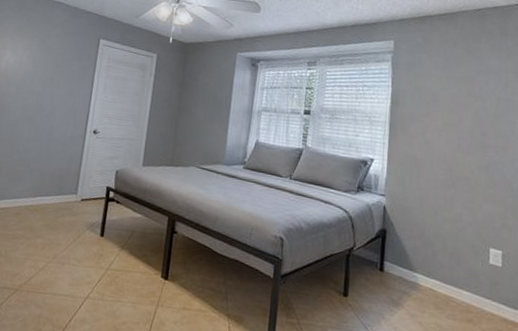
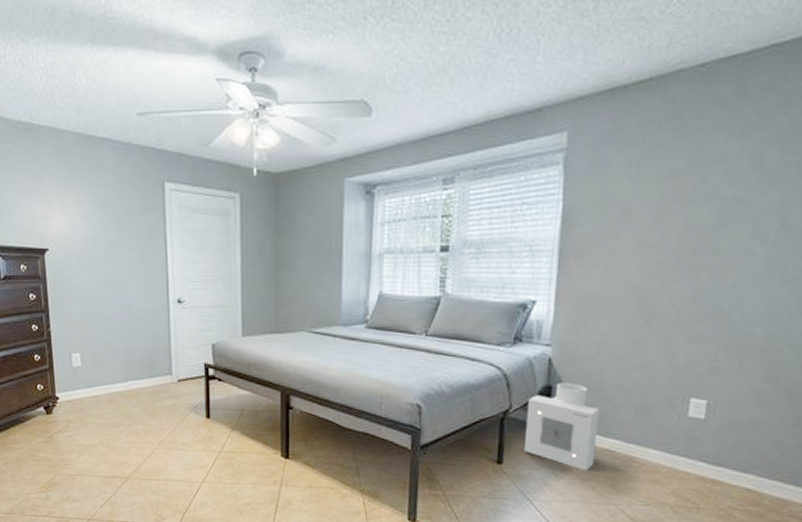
air purifier: none [365,227,423,307] -> present [524,382,599,471]

